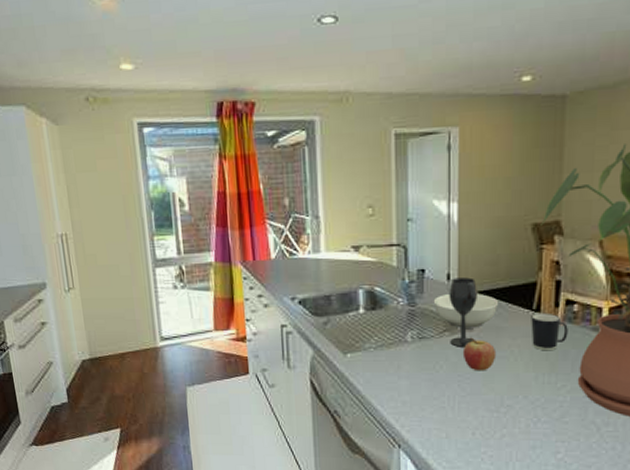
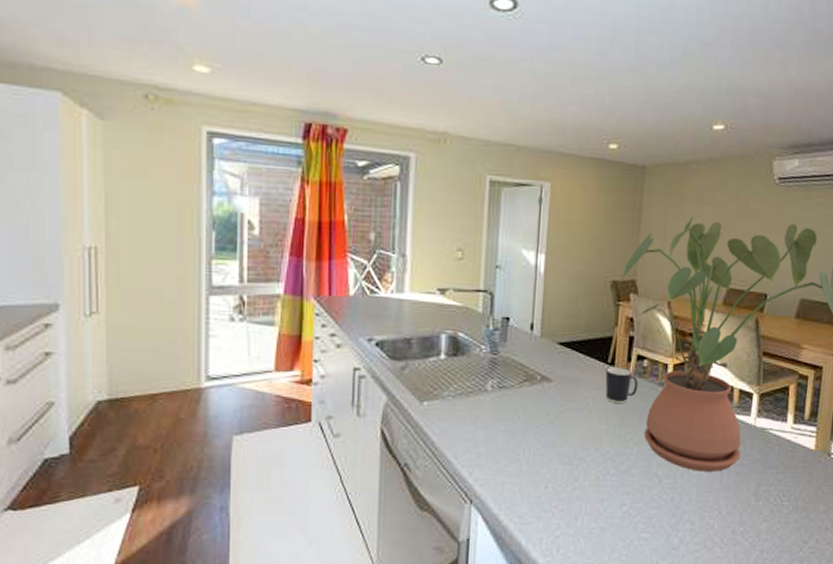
bowl: present [433,294,499,328] -> none [515,344,578,379]
wine glass: present [449,277,479,347] -> none [529,328,559,398]
fruit: present [462,337,497,371] -> none [540,388,573,423]

